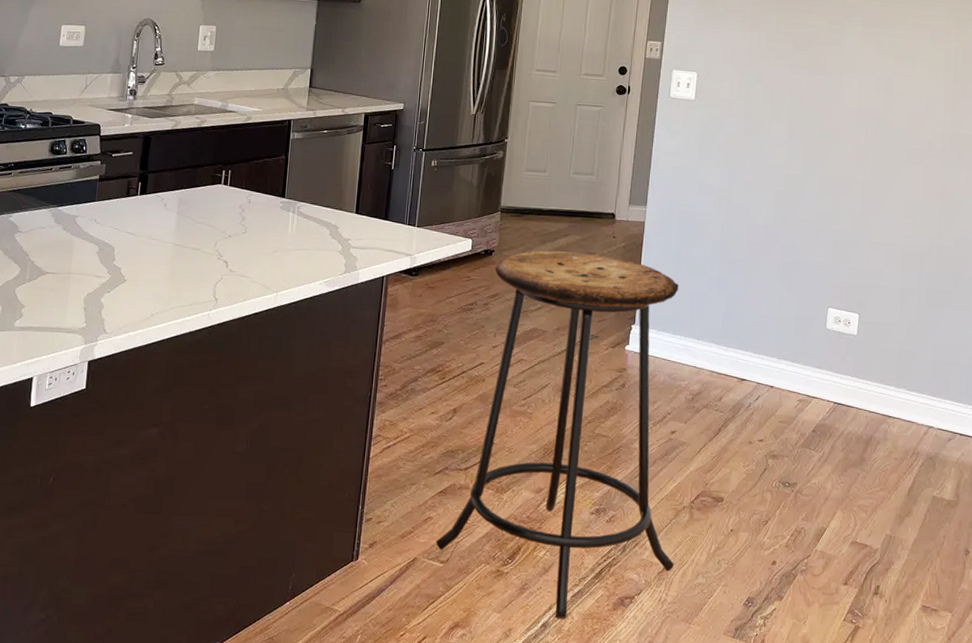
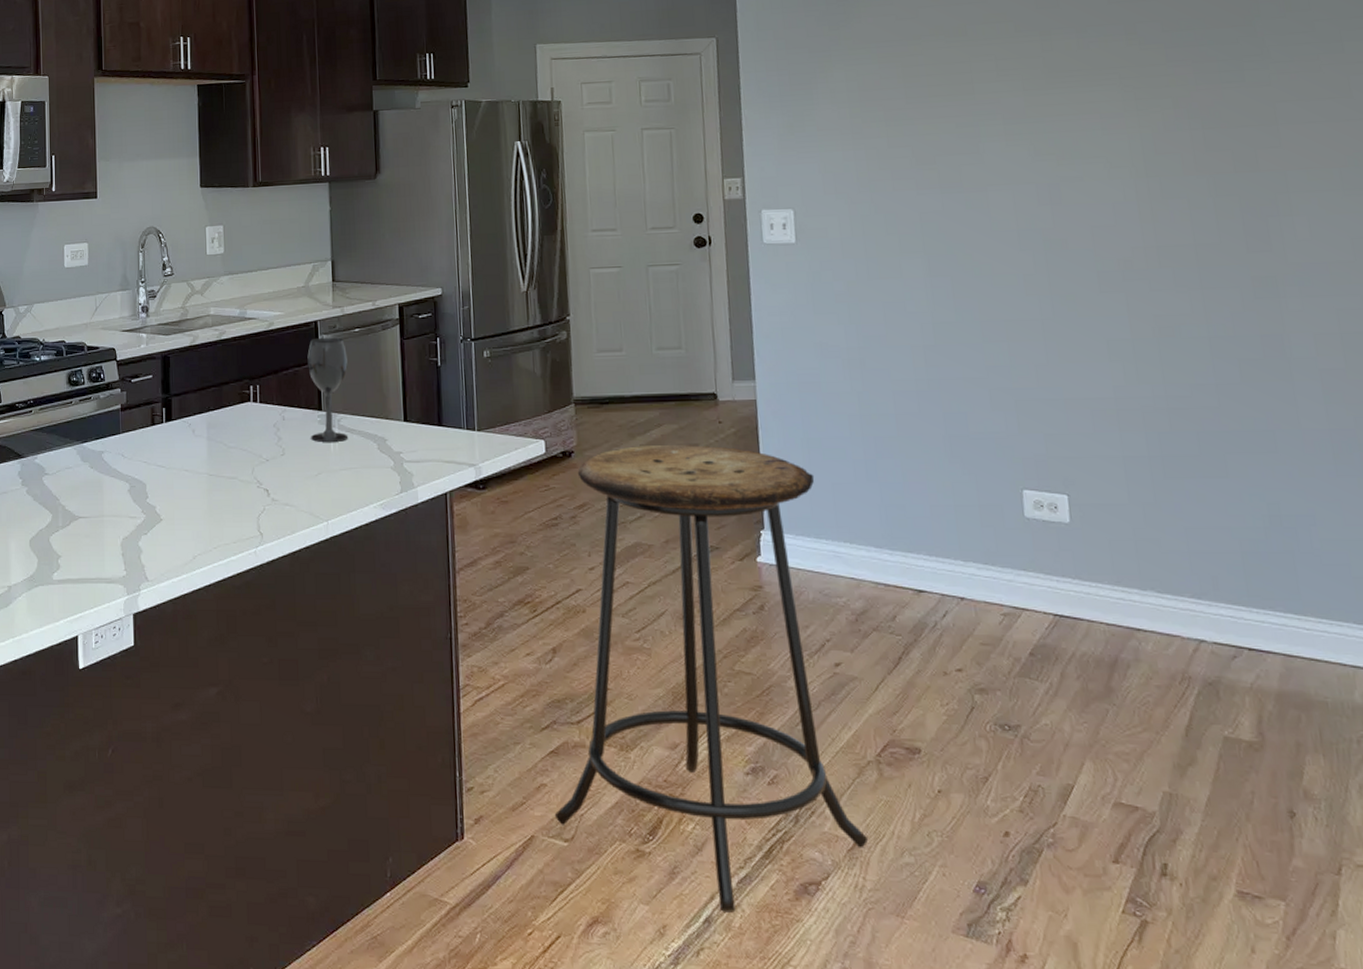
wine glass: none [272,134,314,226] -> present [307,337,349,442]

